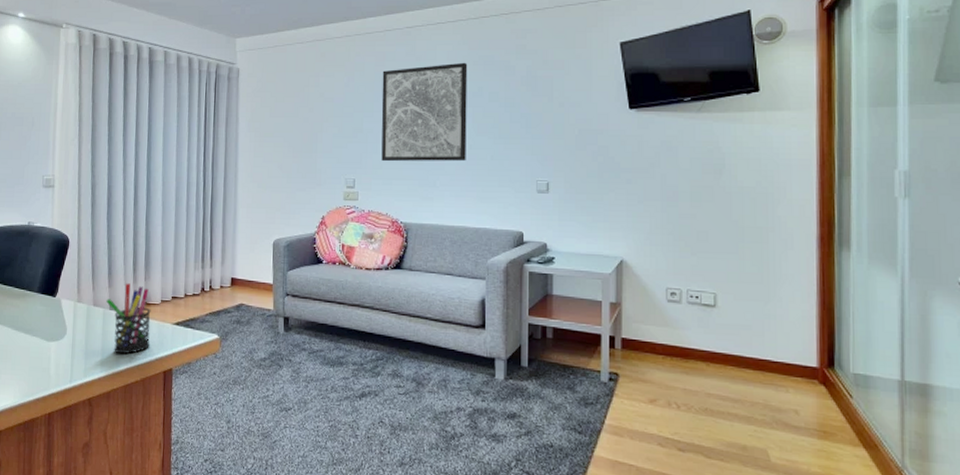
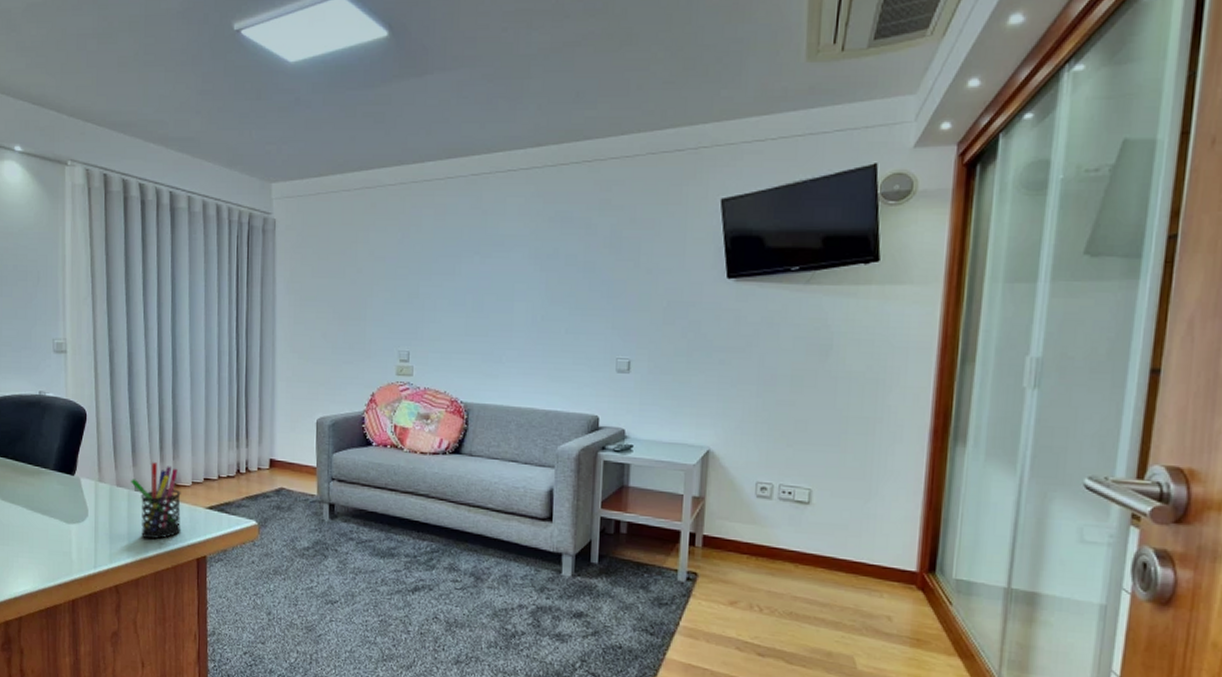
wall art: present [381,62,468,162] -> none [440,218,542,335]

